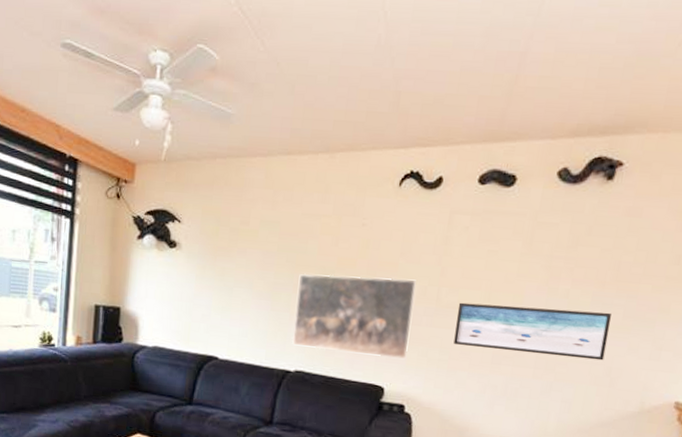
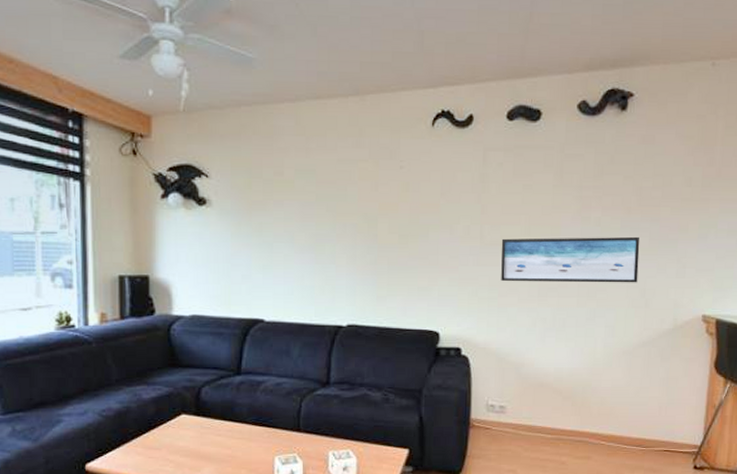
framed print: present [291,273,416,359] -> none [340,219,459,302]

